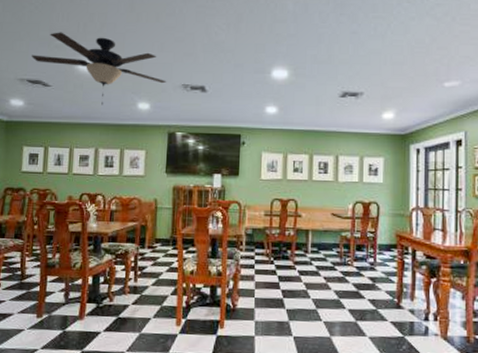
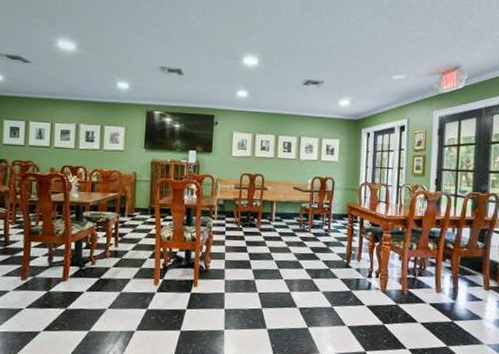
ceiling fan: present [32,32,167,105] -> none [10,9,145,83]

